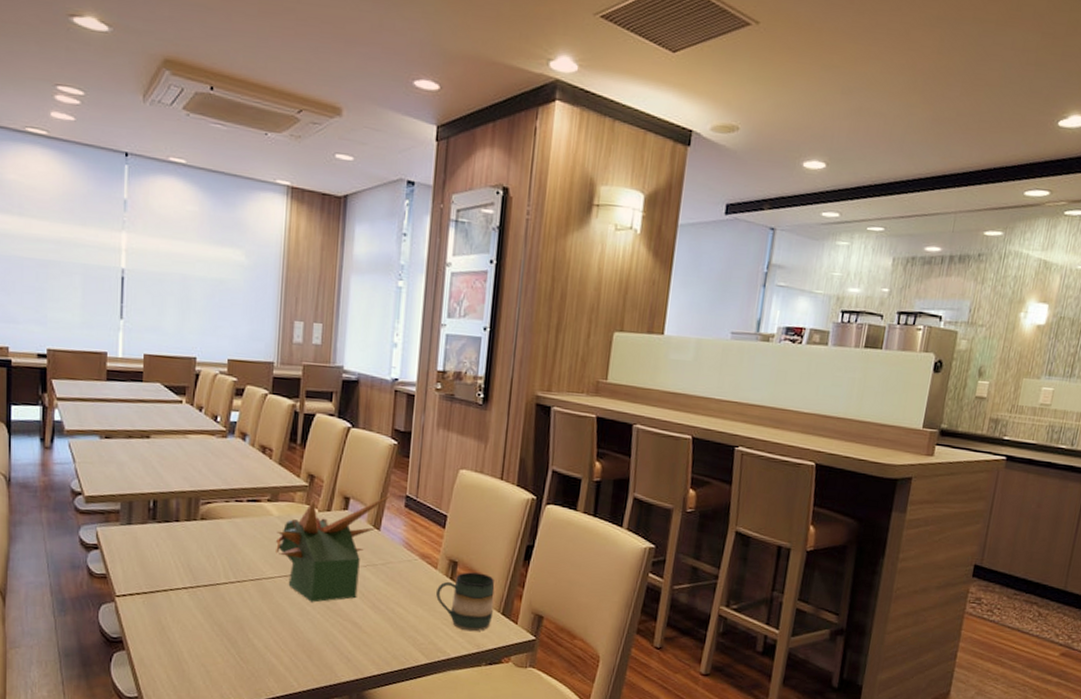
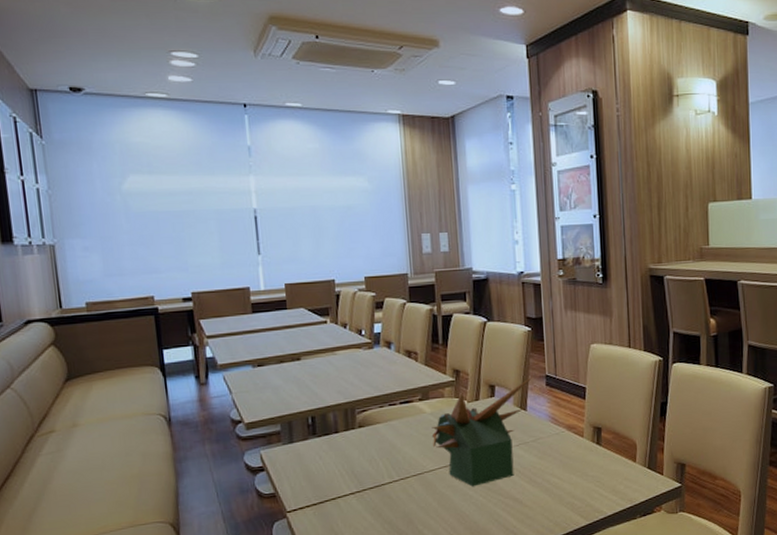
mug: present [436,572,495,632] -> none [586,434,641,489]

